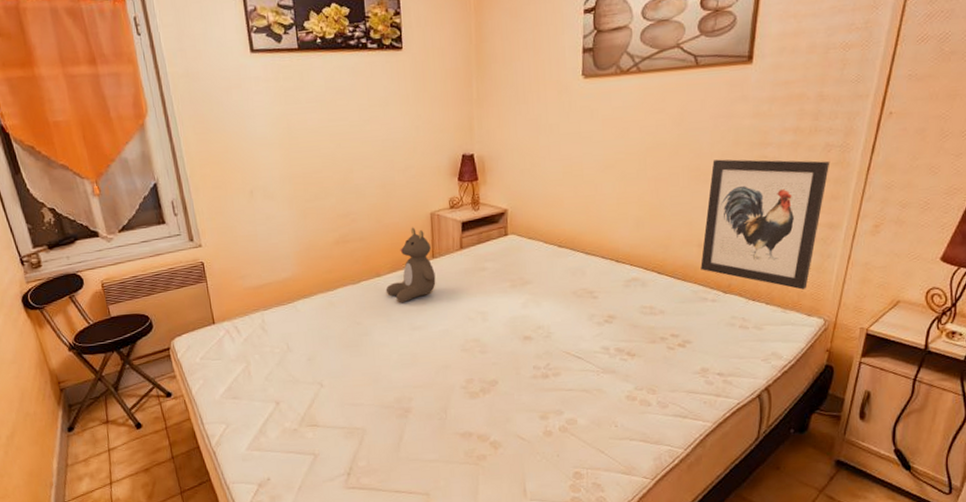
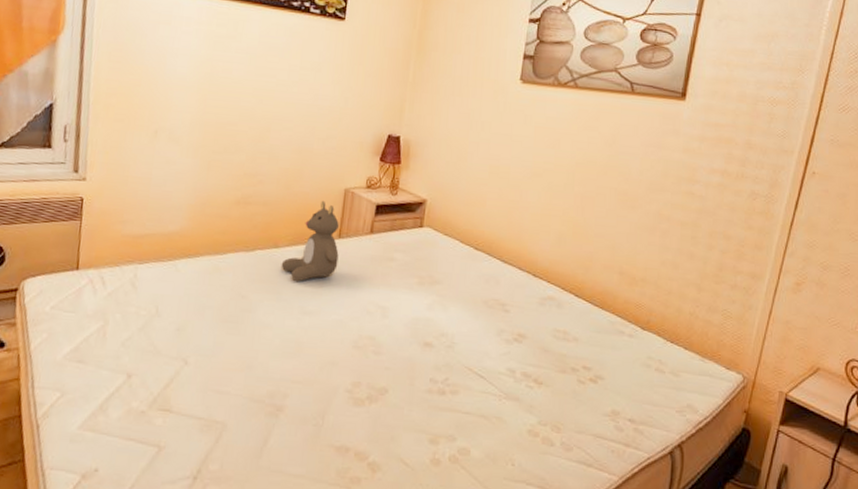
wall art: present [700,159,830,290] -> none [620,187,755,339]

